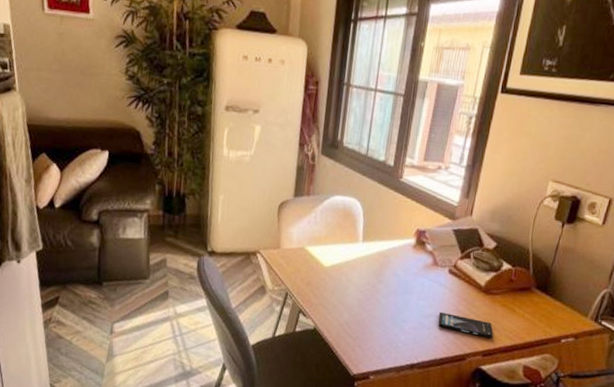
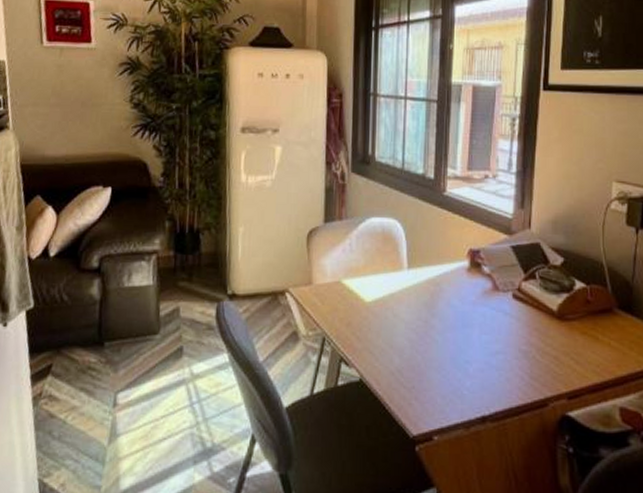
smartphone: present [438,311,494,339] -> none [508,346,578,376]

